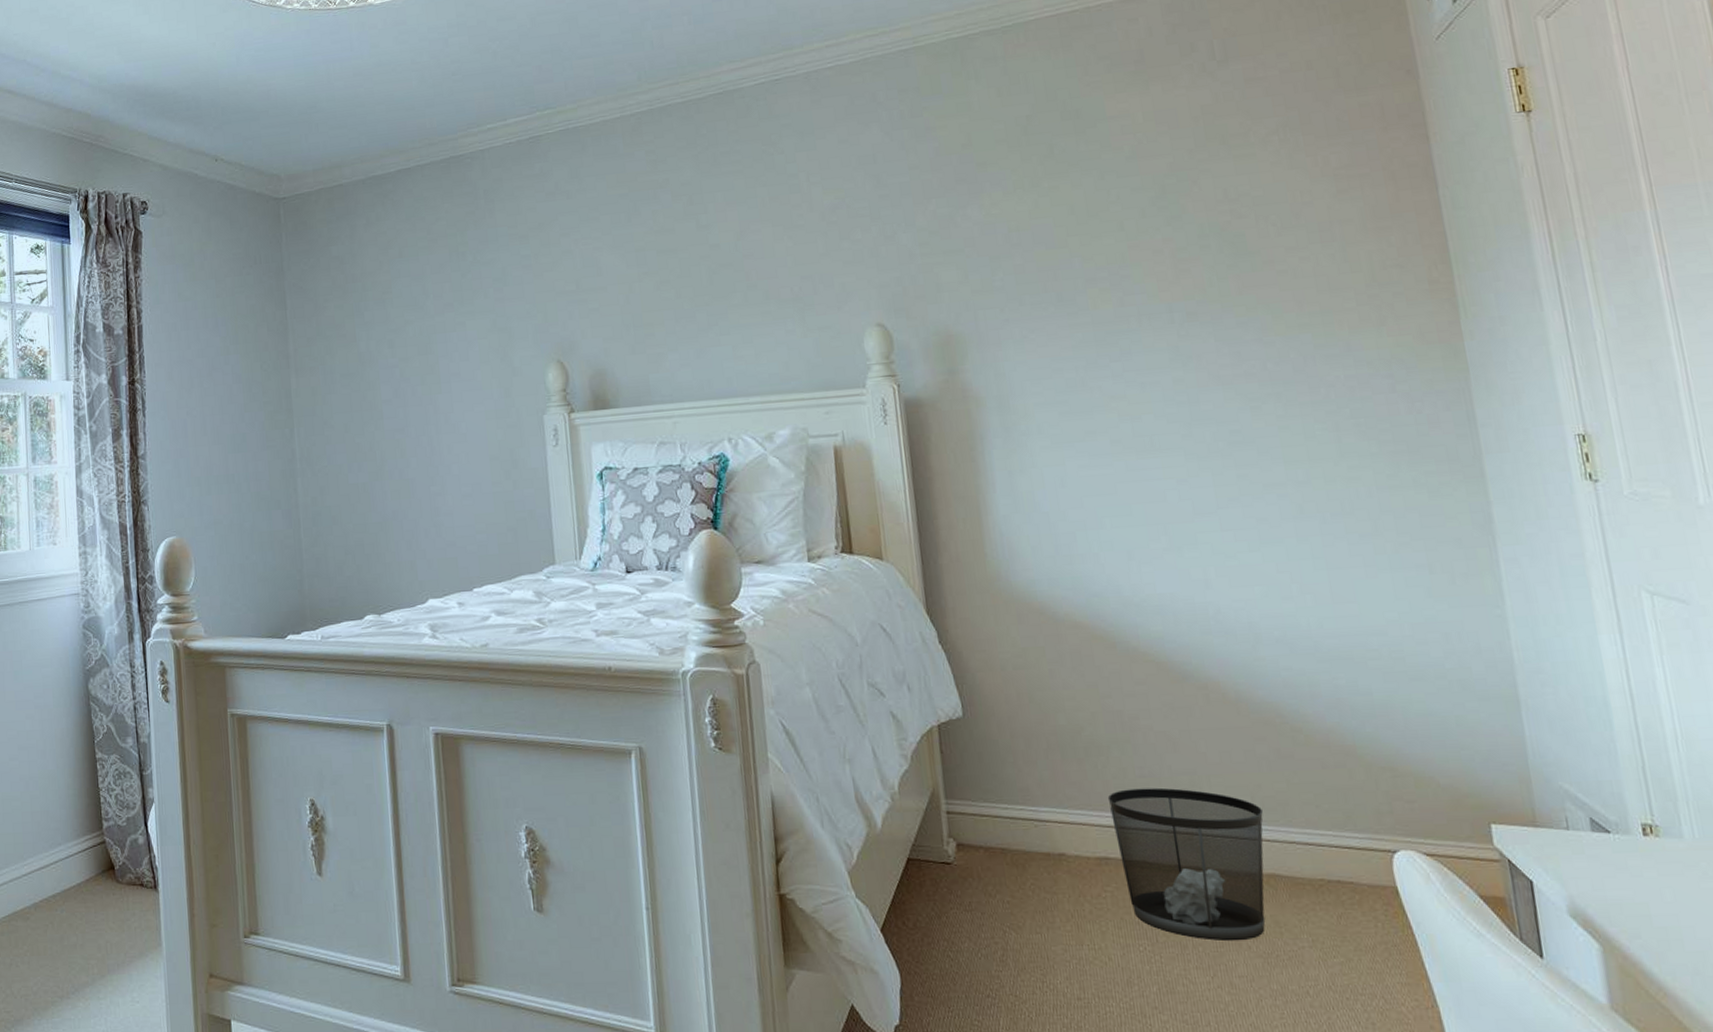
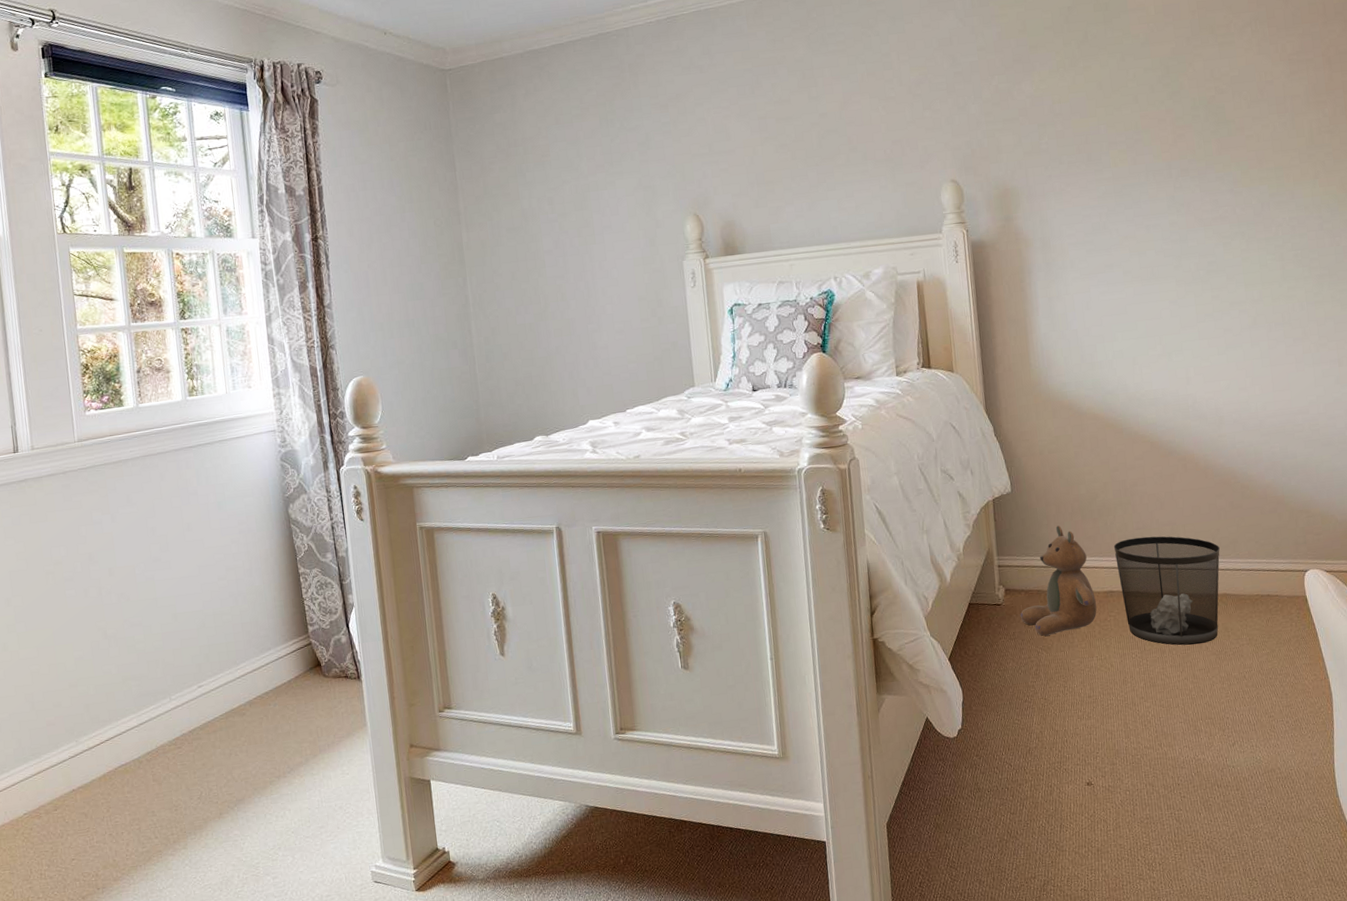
teddy bear: none [978,763,1087,910] -> present [1020,525,1097,636]

